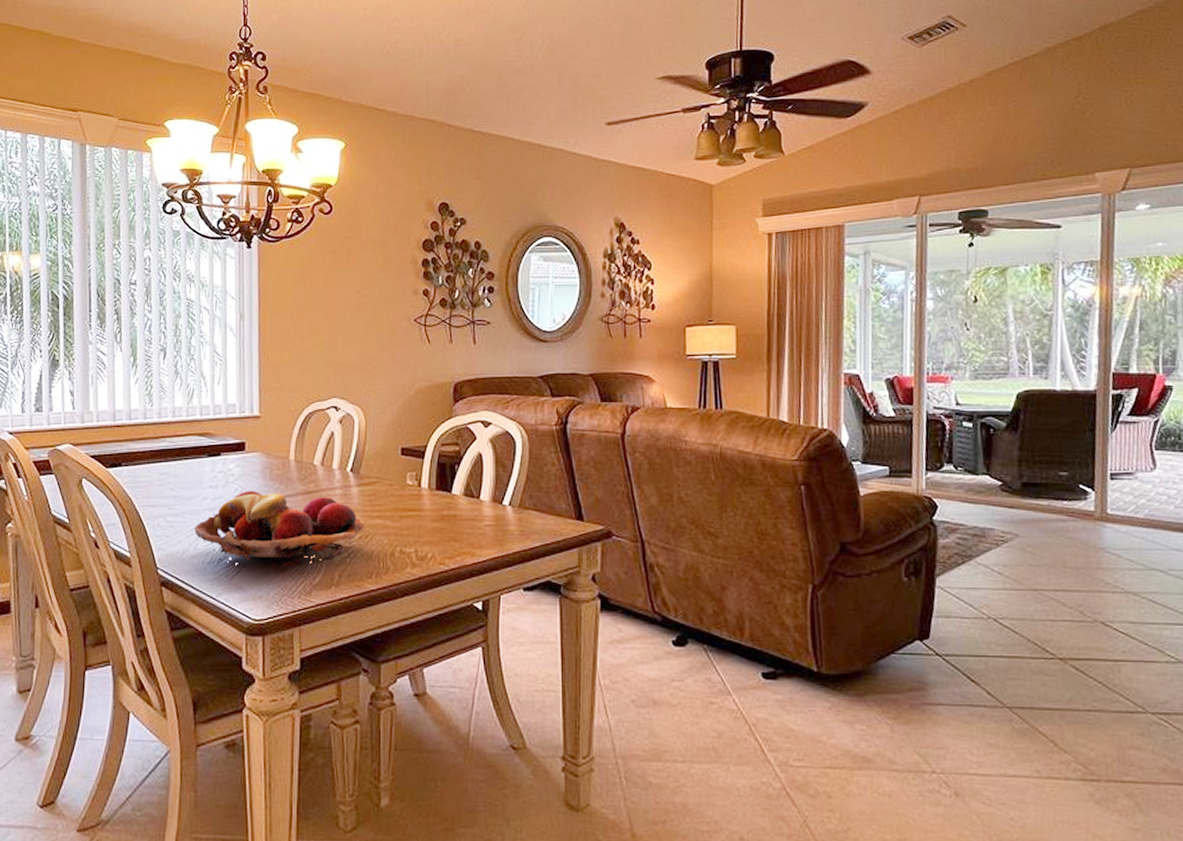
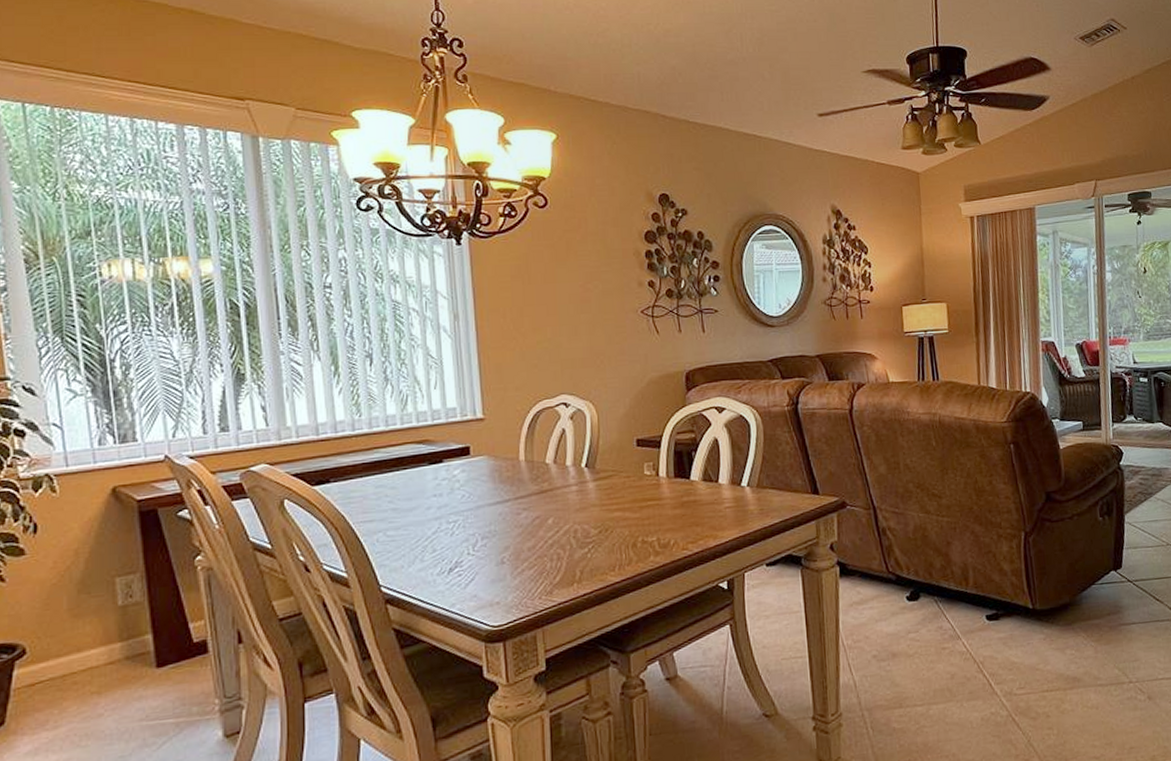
fruit basket: present [193,490,365,567] -> none [418,494,604,573]

